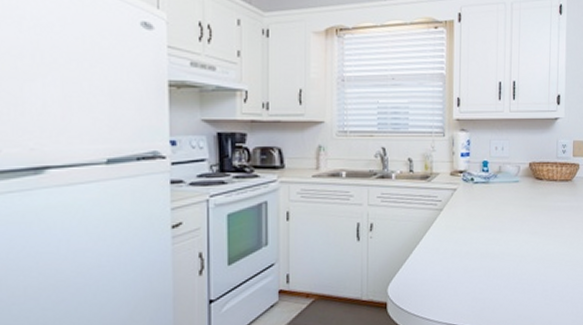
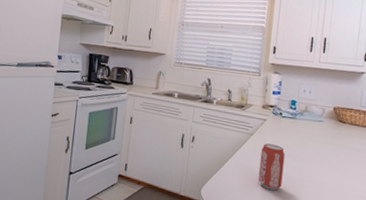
beverage can: none [453,217,481,272] -> present [258,143,285,190]

